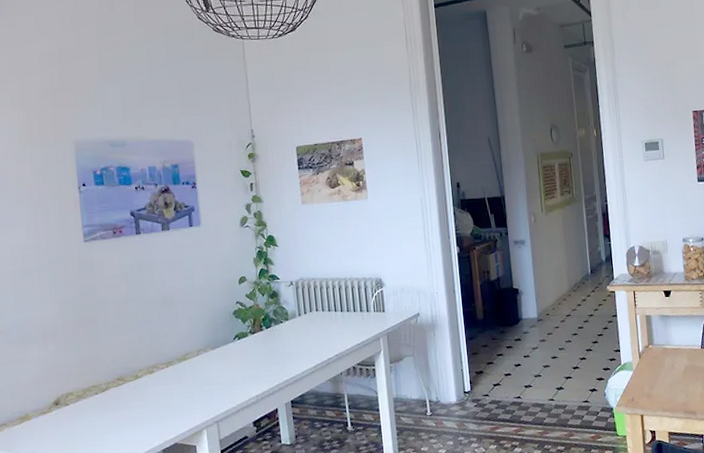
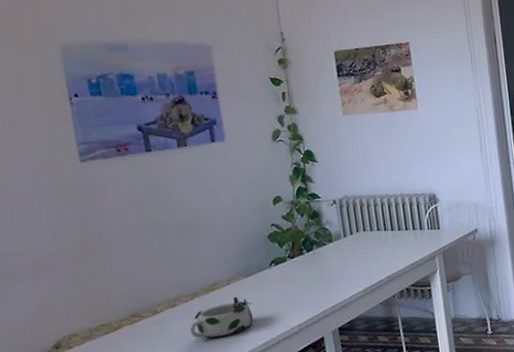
bowl: none [164,366,218,403] -> present [189,296,254,338]

